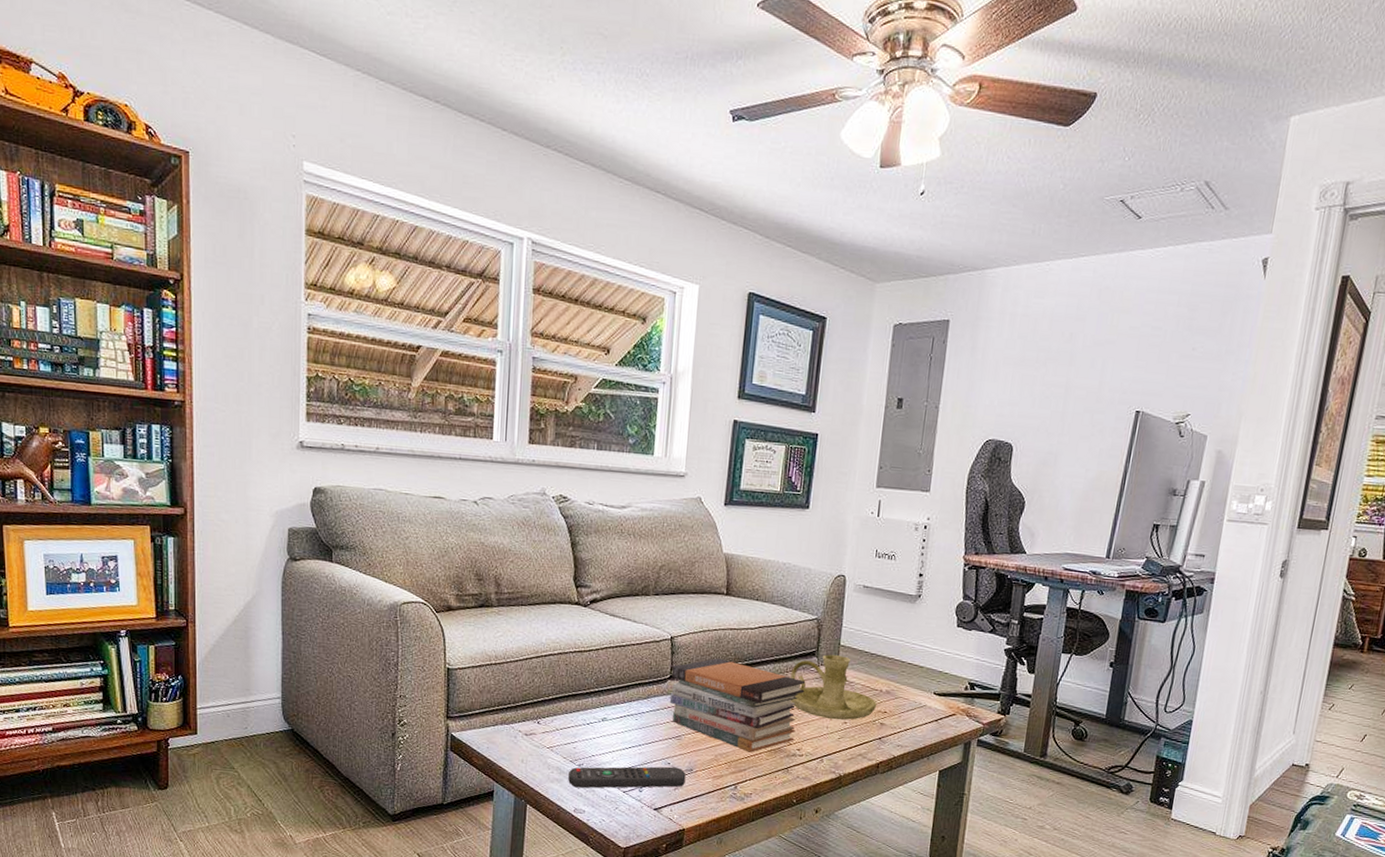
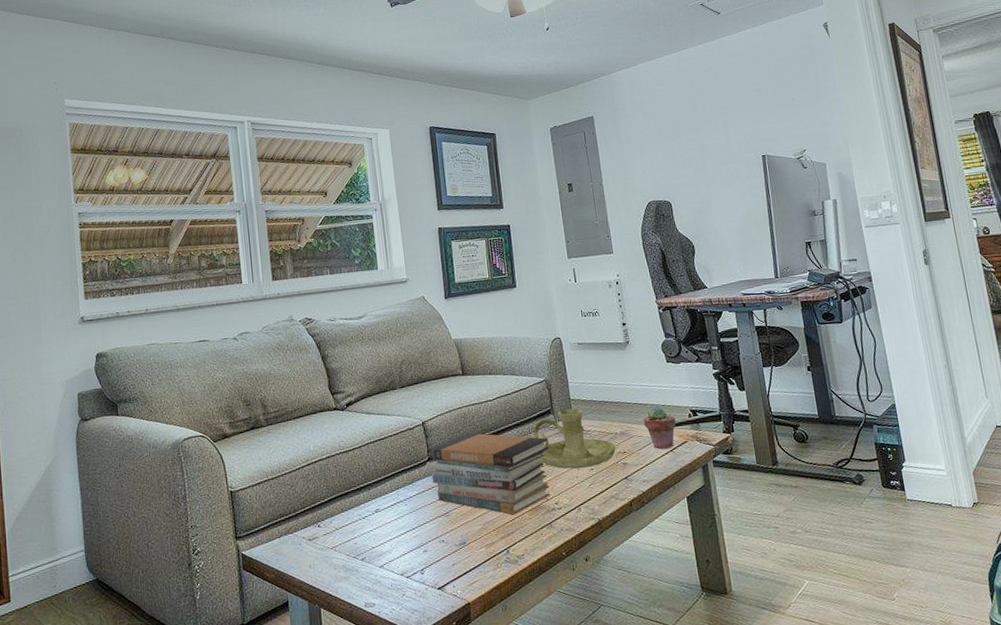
remote control: present [568,766,686,788] -> none [354,543,461,583]
potted succulent: none [914,671,950,718] -> present [644,406,676,450]

